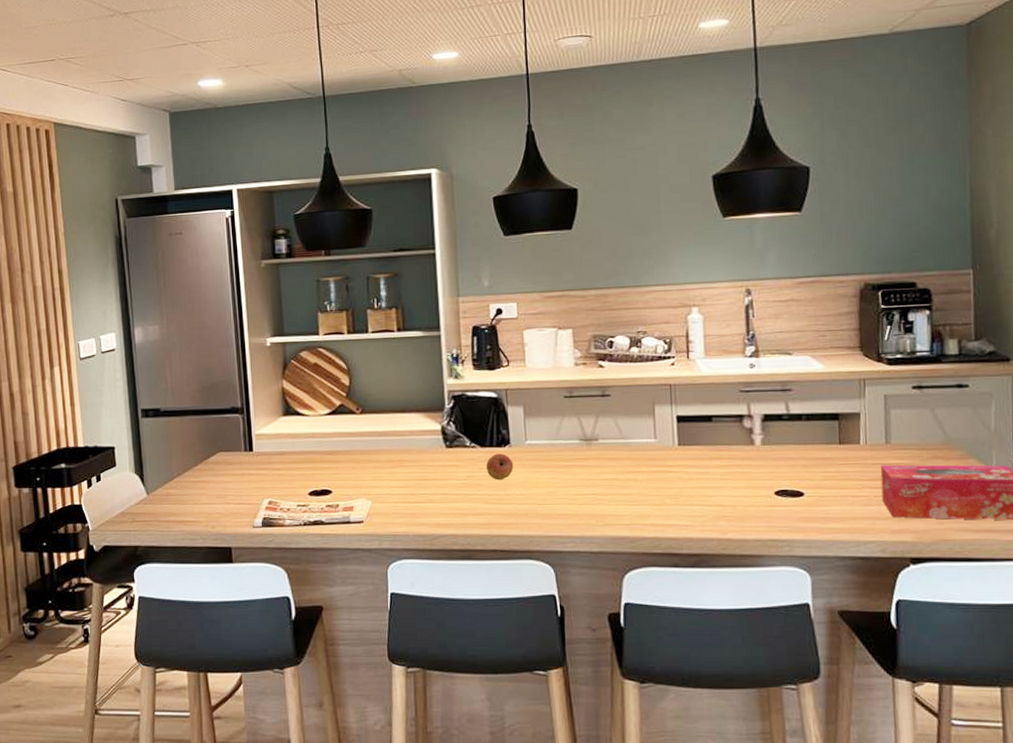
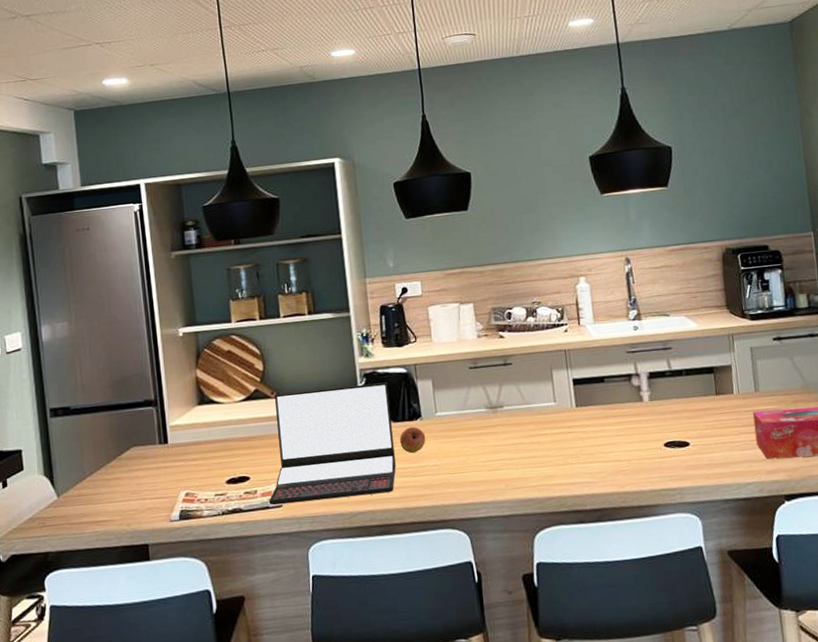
laptop: none [350,406,481,521] -> present [269,382,396,506]

